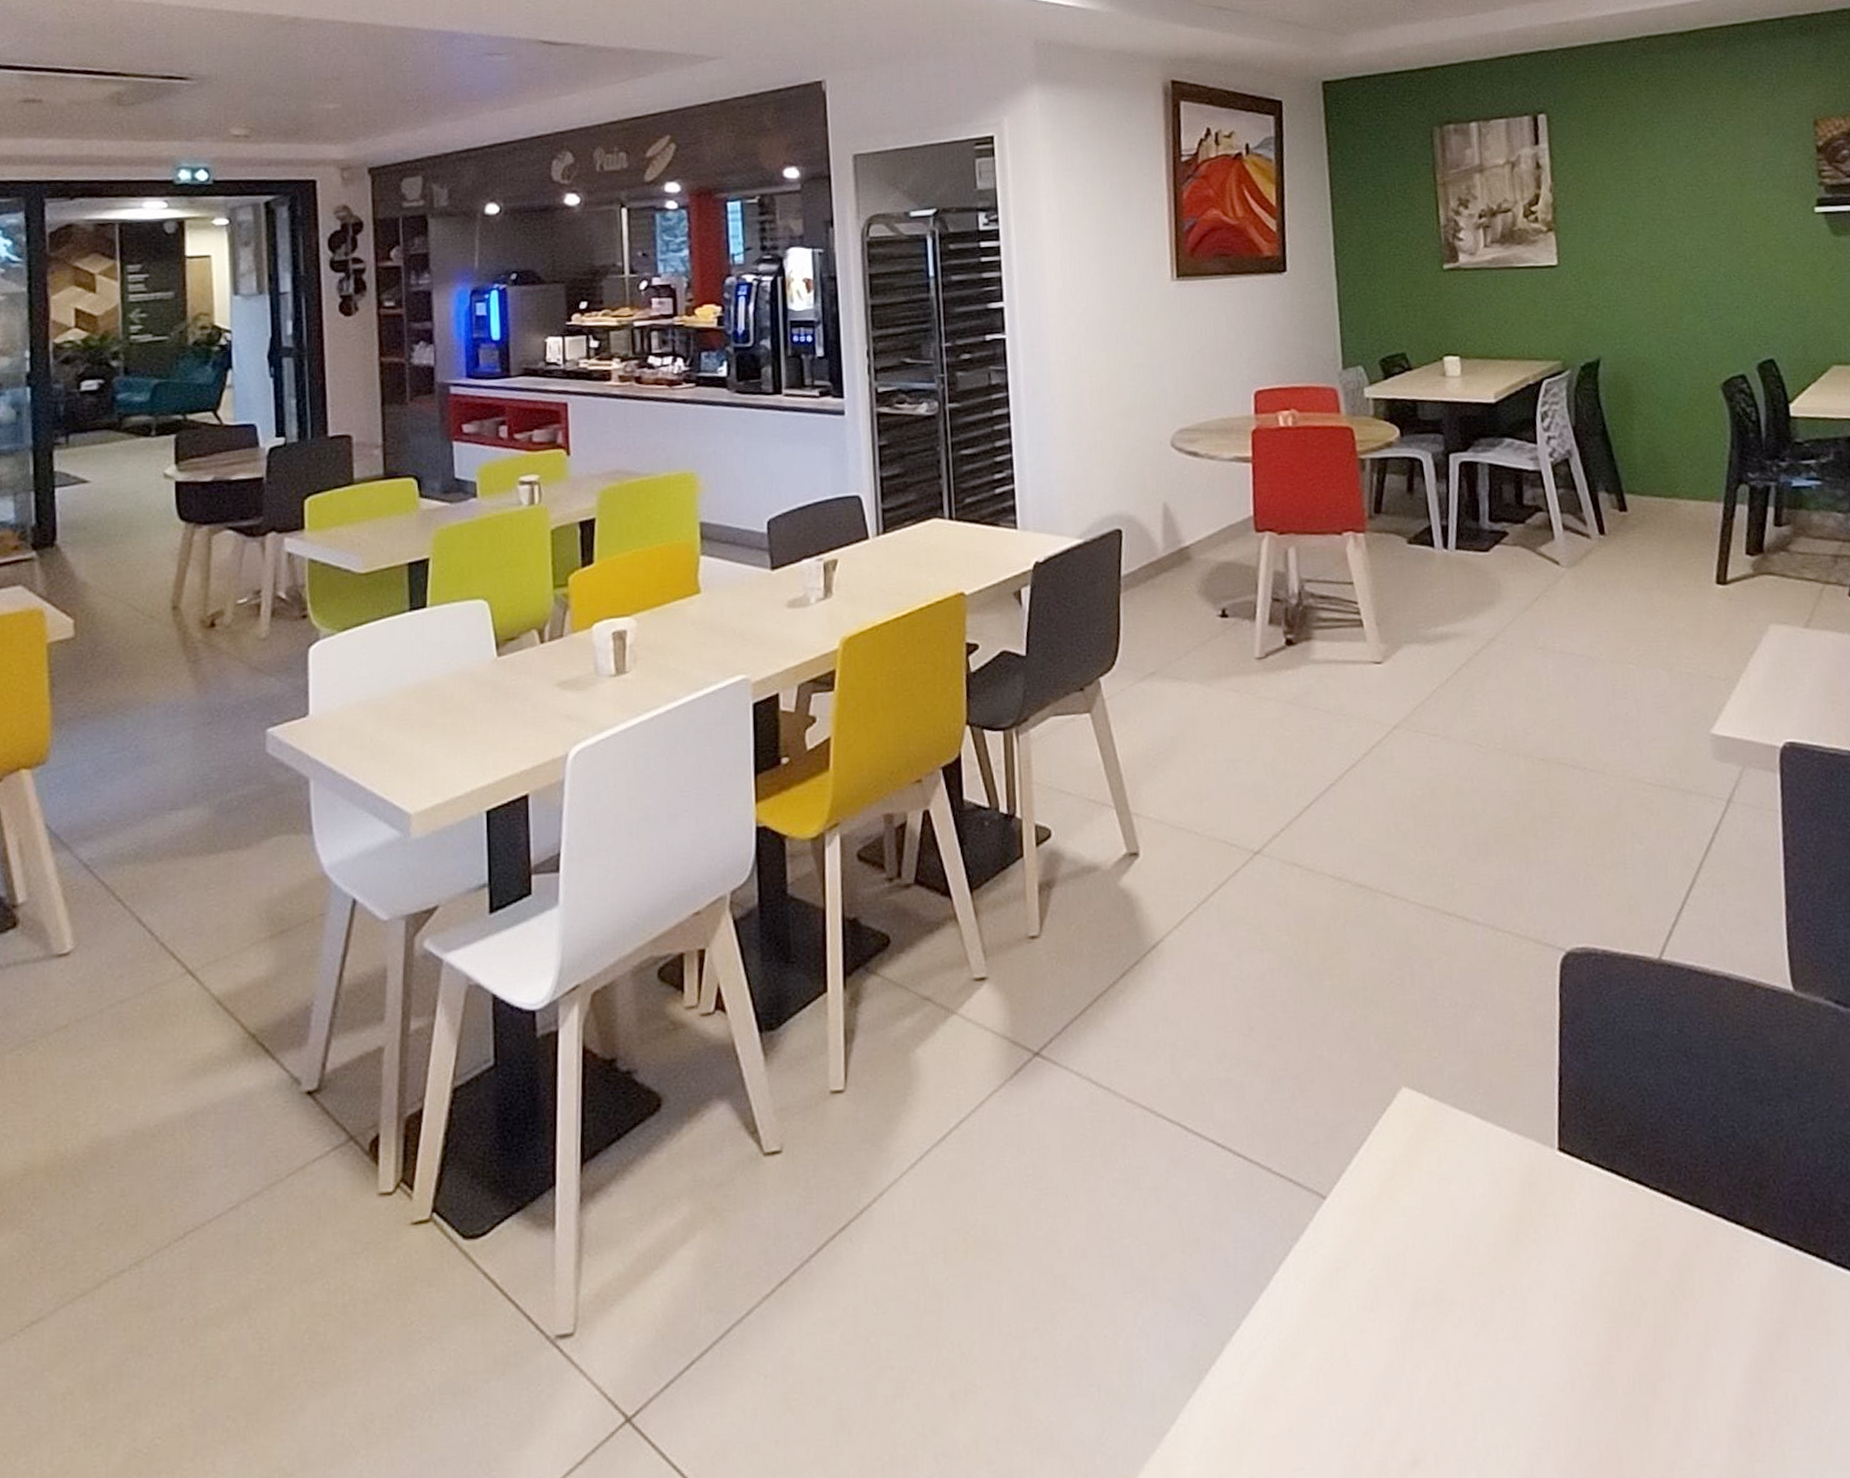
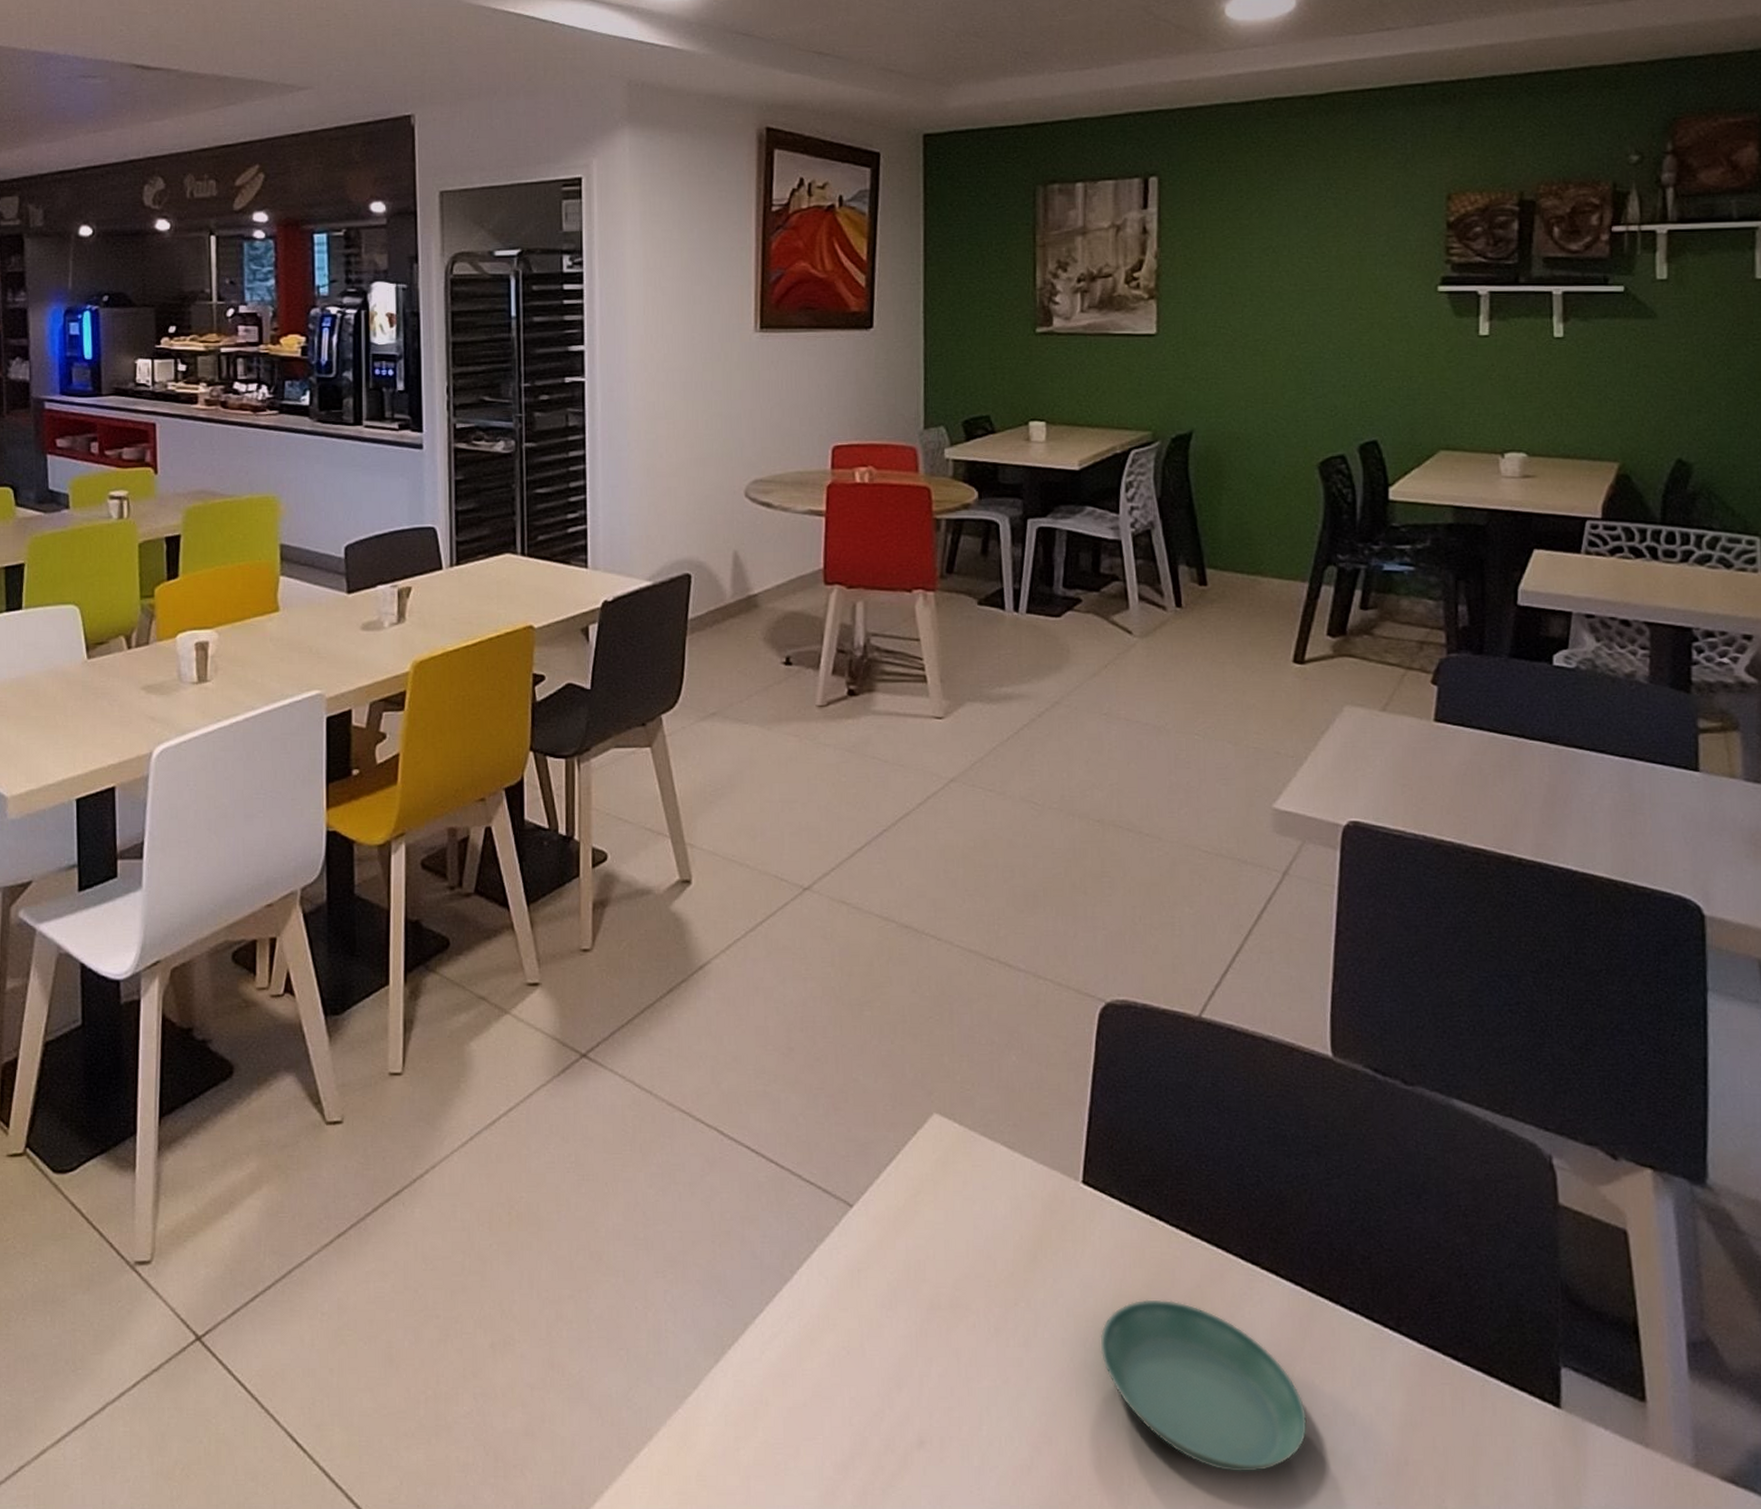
saucer: none [1590,1272,1809,1461] -> present [1100,1299,1307,1472]

